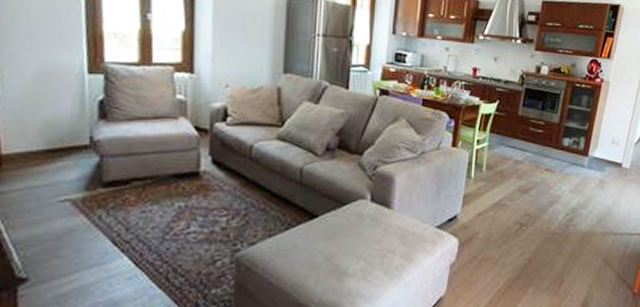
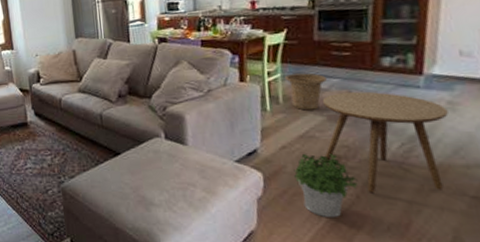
potted plant: none [485,220,532,281] -> present [293,153,359,218]
basket: none [491,144,522,180] -> present [285,73,327,111]
side table: none [511,166,599,257] -> present [322,91,448,193]

